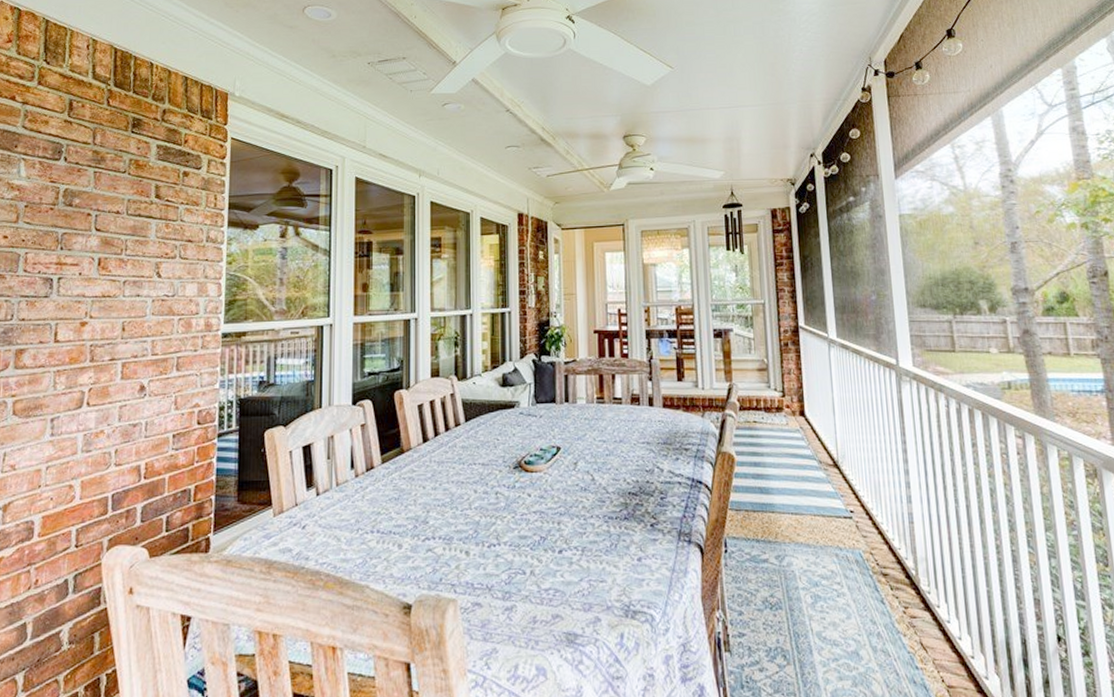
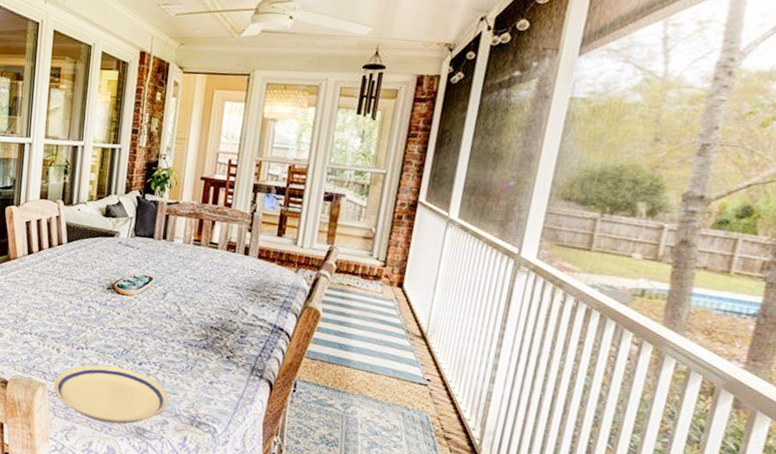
plate: none [465,561,597,635] -> present [53,365,169,424]

